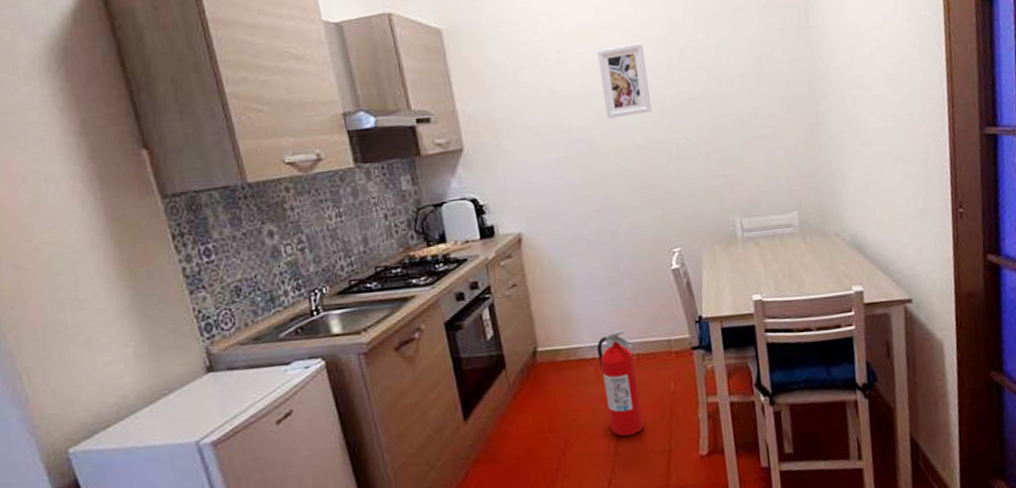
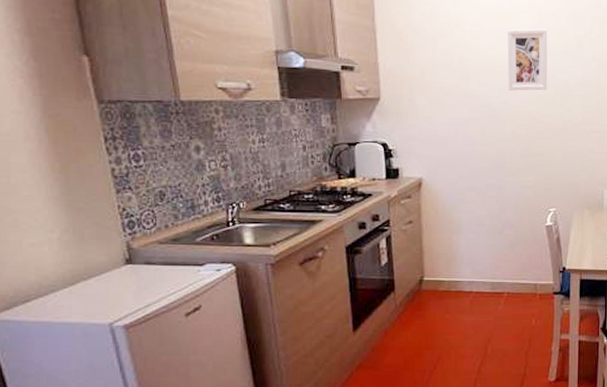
fire extinguisher: present [597,330,644,437] -> none [475,271,506,359]

